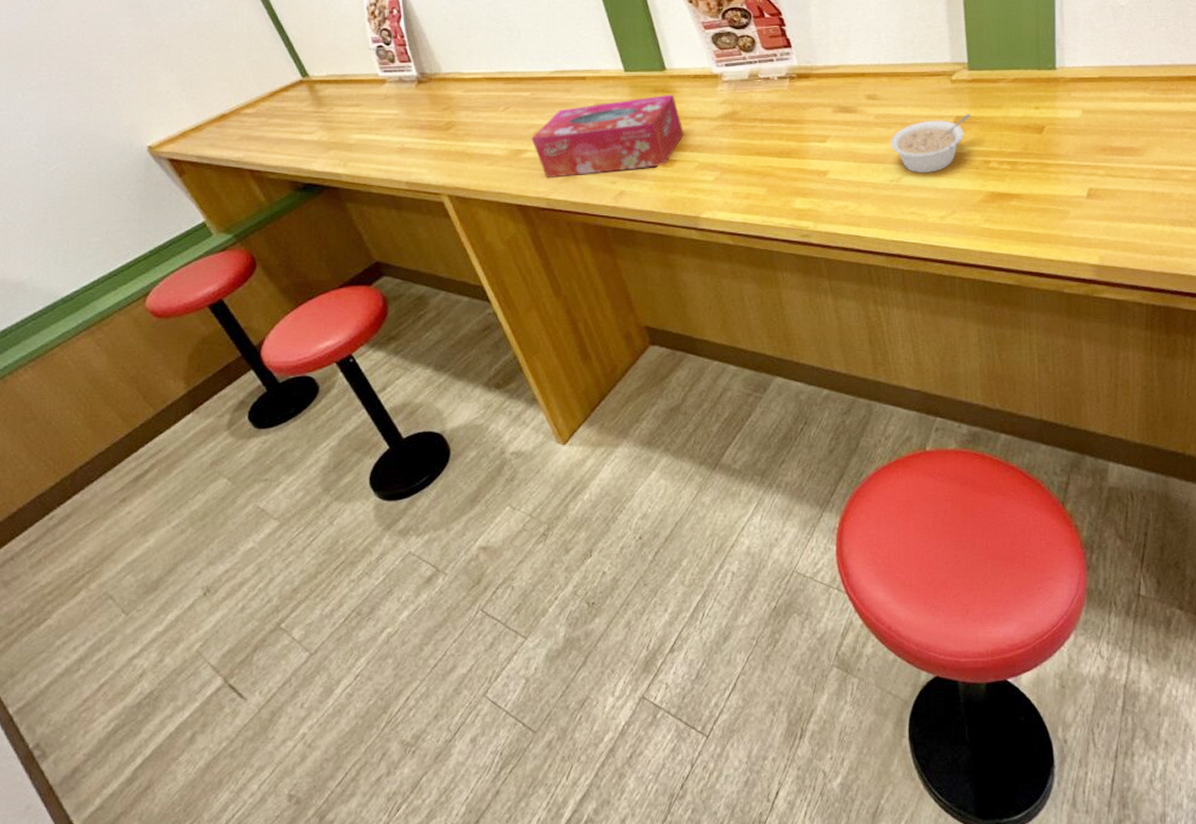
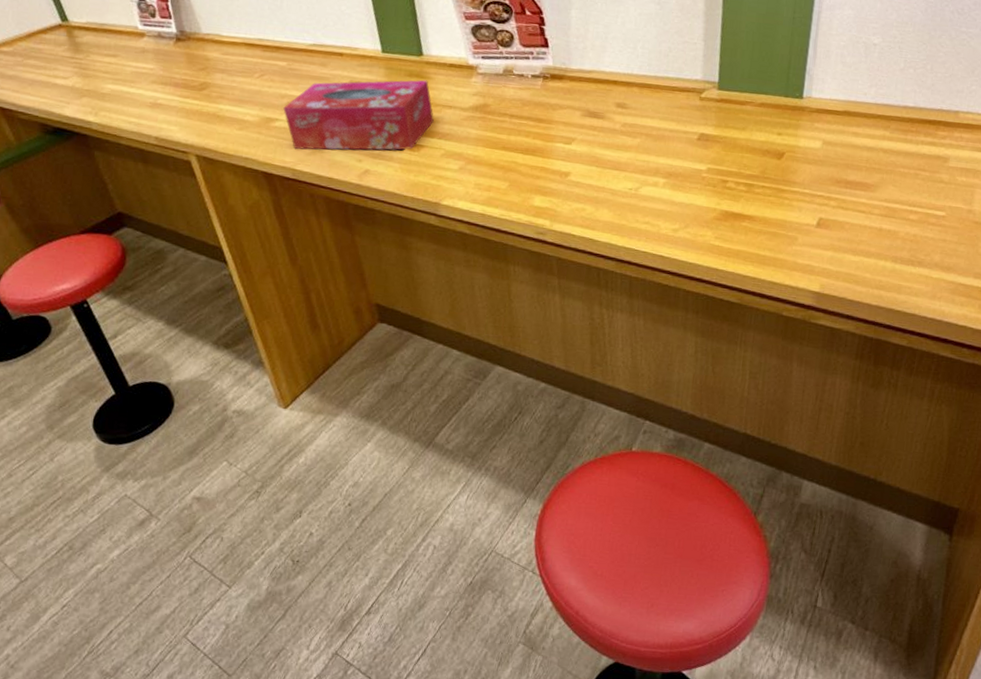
legume: present [890,114,971,173] -> none [633,132,715,186]

